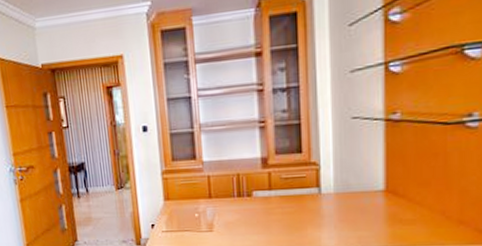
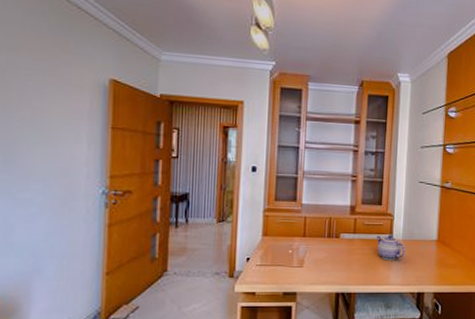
teapot: none [298,188,340,219] -> present [376,234,406,261]

